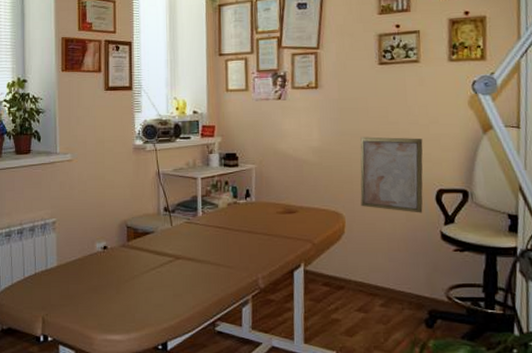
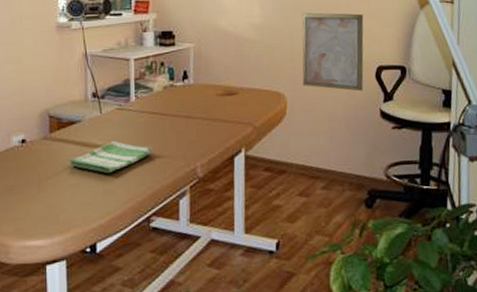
dish towel: none [143,251,218,279] -> present [68,141,152,173]

